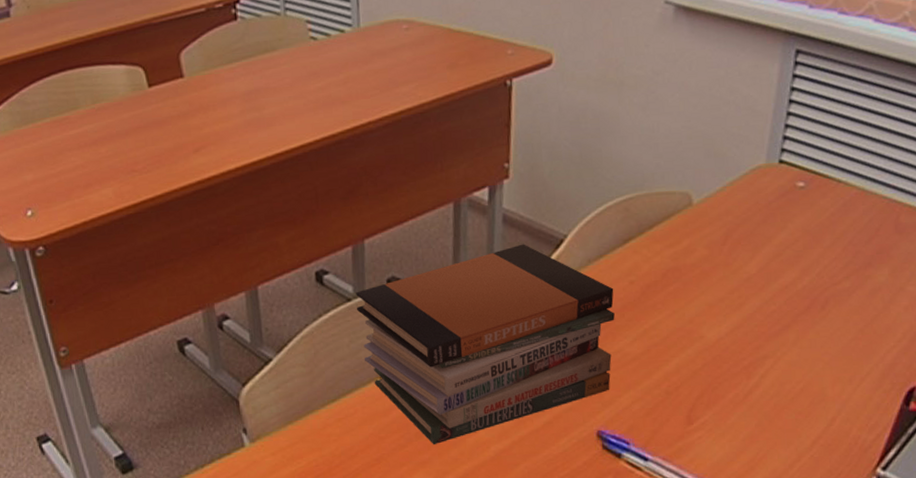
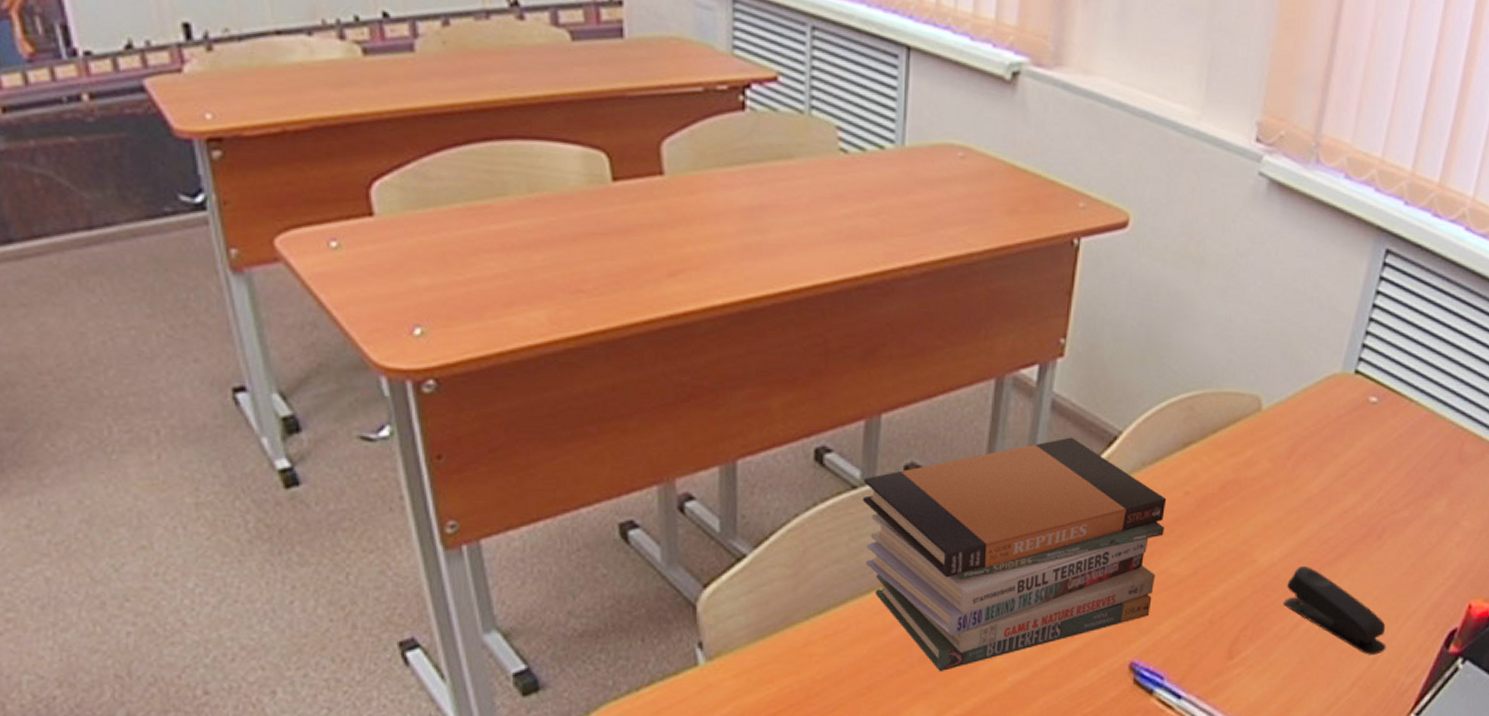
stapler: none [735,338,843,416] -> present [1284,565,1386,655]

